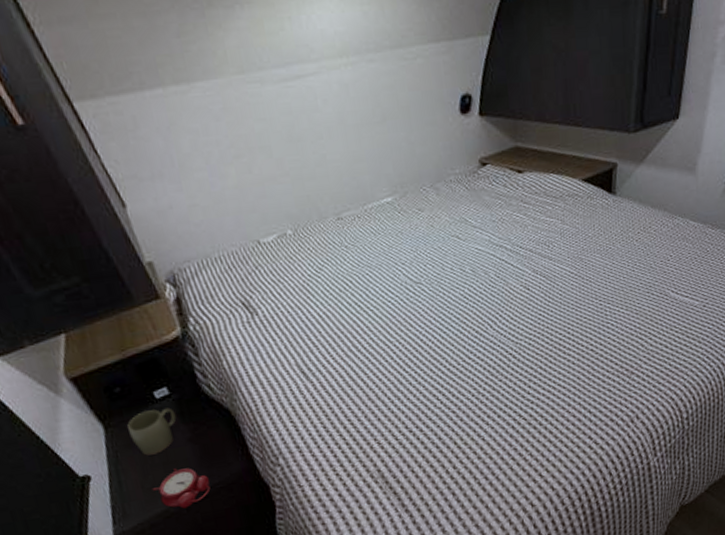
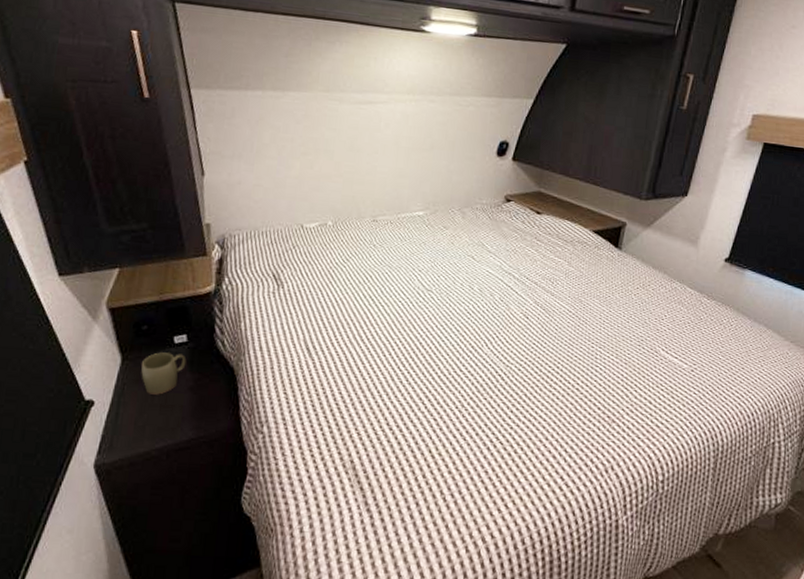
alarm clock: present [151,468,211,509] -> none [142,413,197,455]

